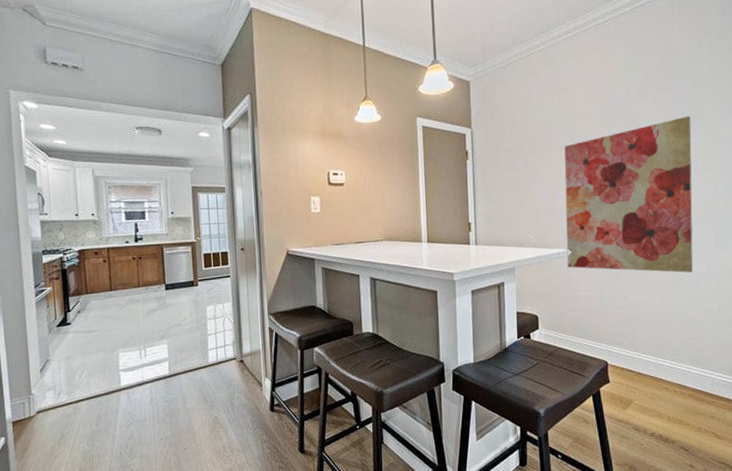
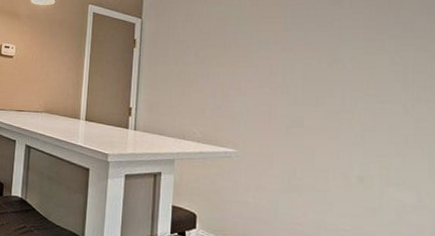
wall art: present [564,116,693,273] -> none [235,27,400,200]

